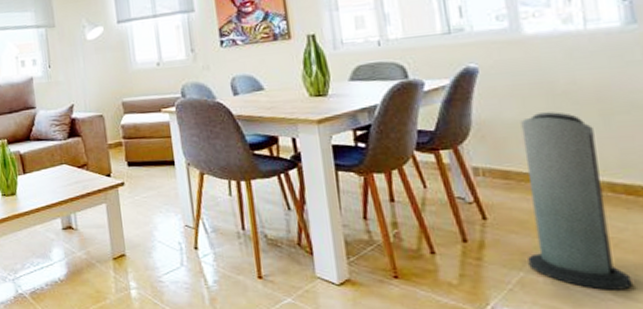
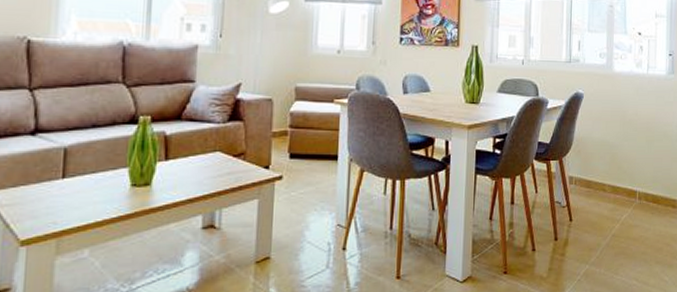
air purifier: present [520,112,632,290] -> none [592,135,648,278]

